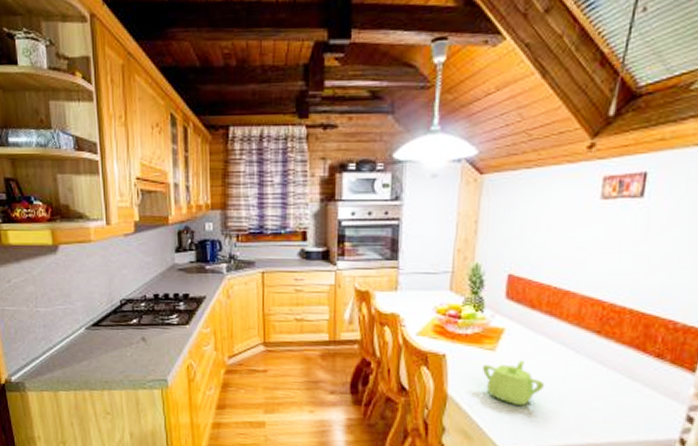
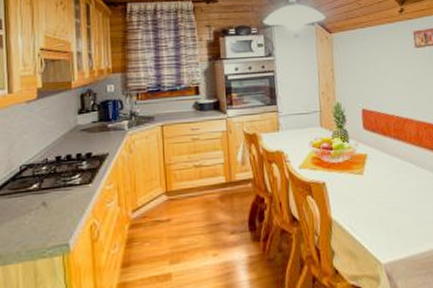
teapot: present [481,360,545,406] -> none [355,179,405,221]

